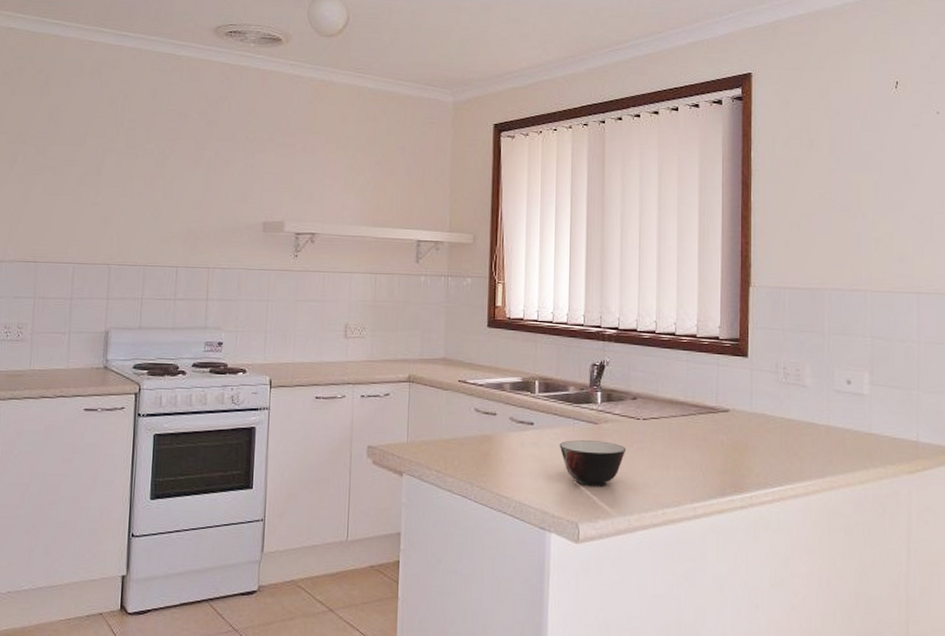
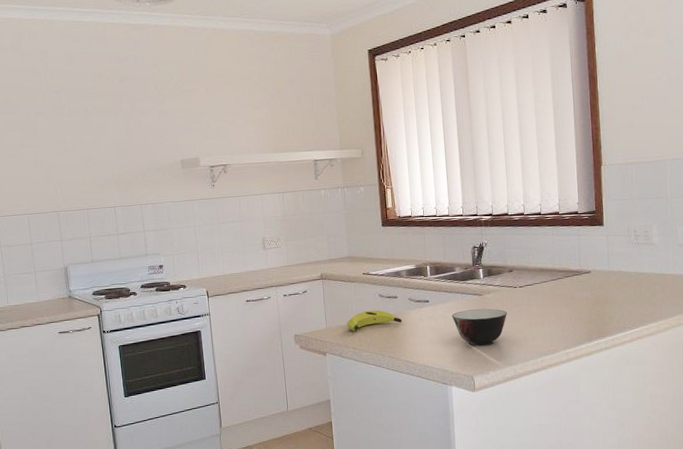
banana: none [432,426,499,450] -> present [346,310,402,331]

